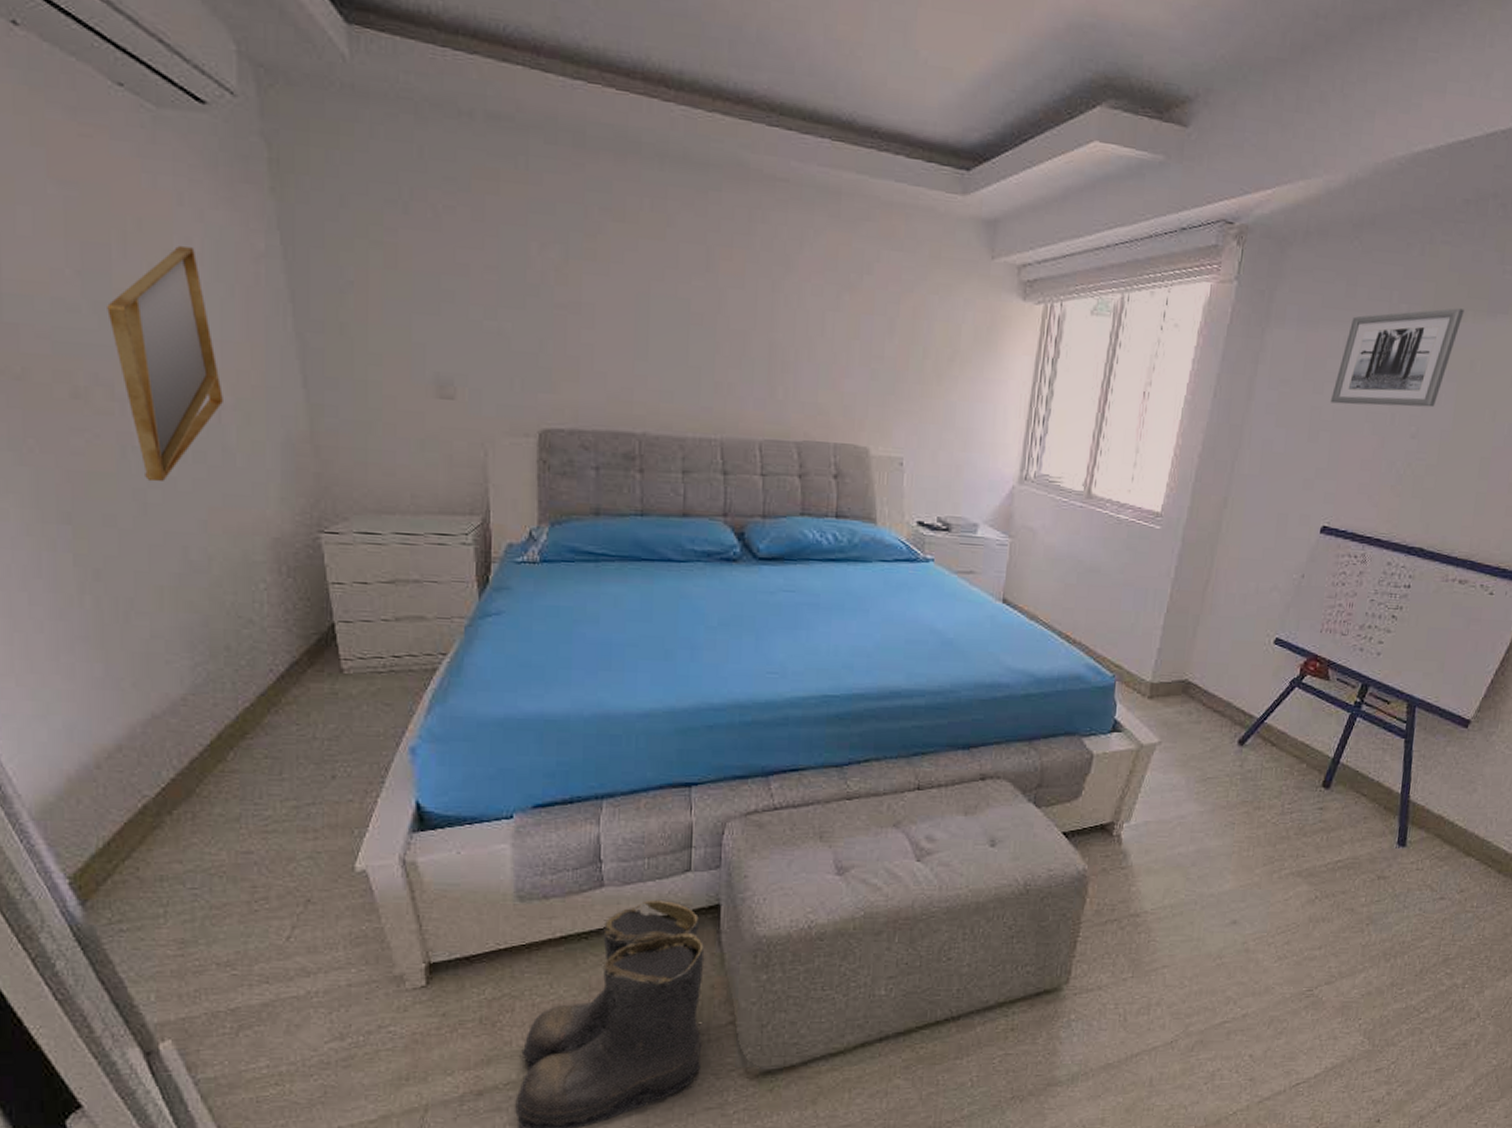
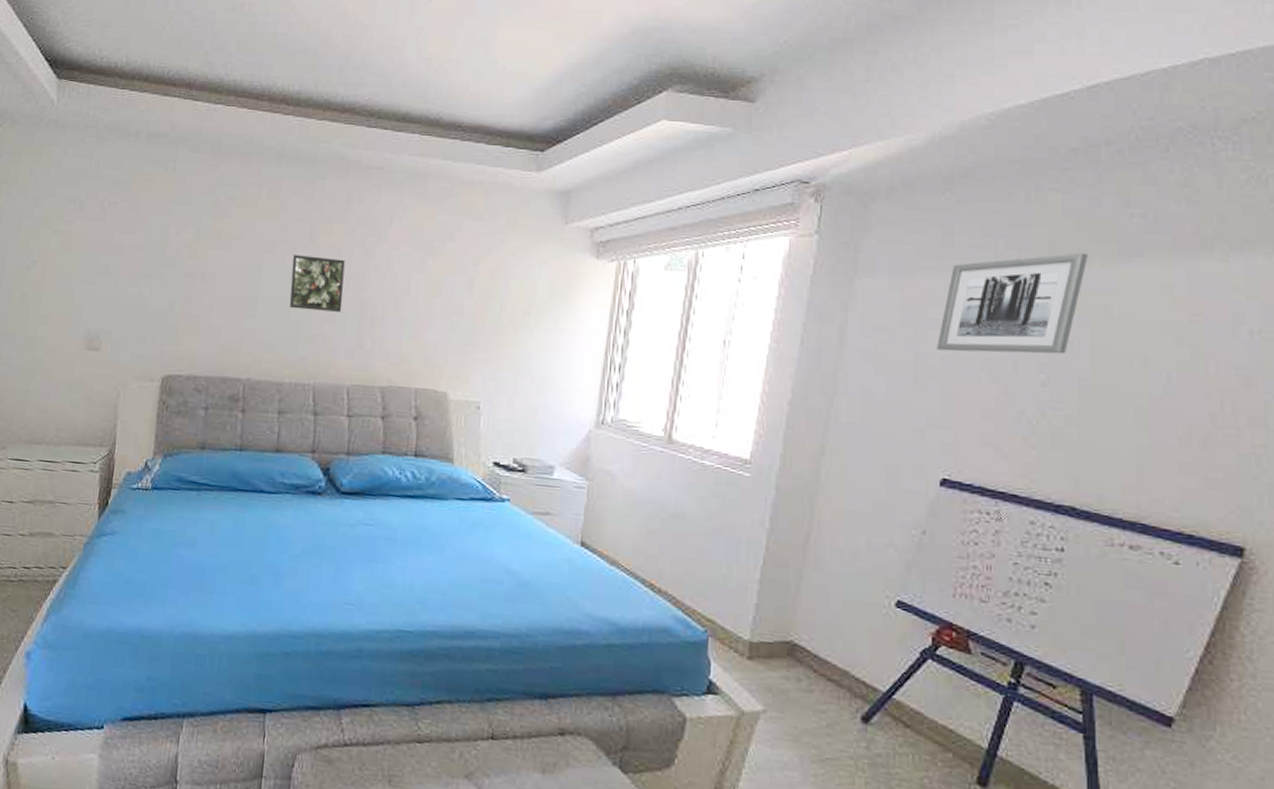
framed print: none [686,284,750,356] -> present [289,255,345,312]

